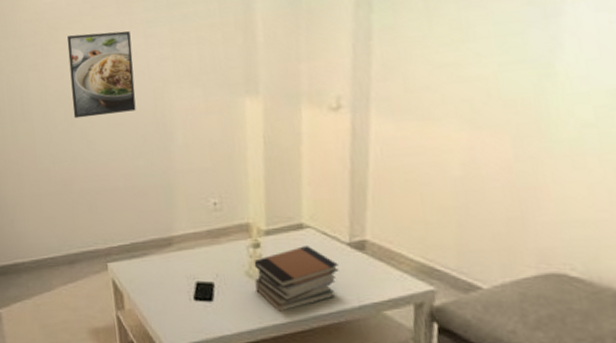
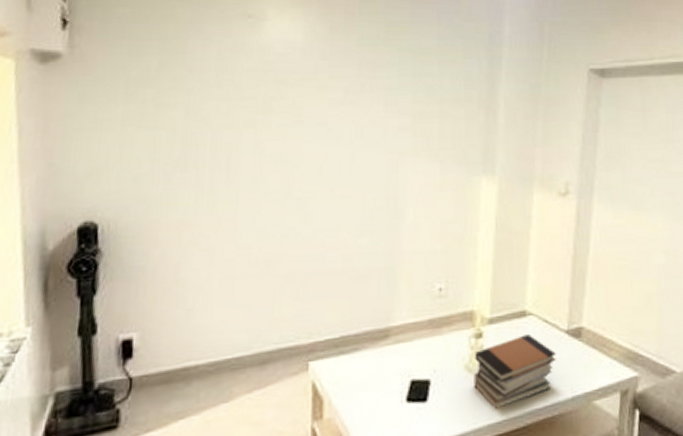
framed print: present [67,30,136,119] -> none [291,92,370,187]

